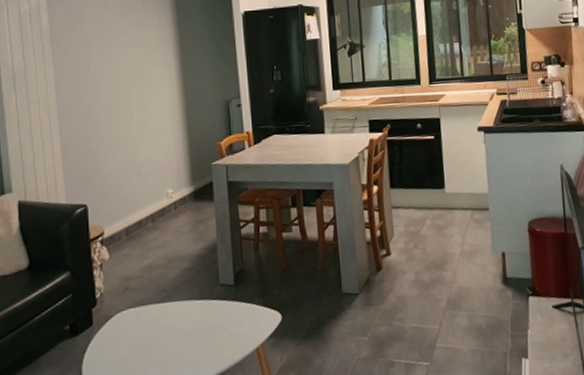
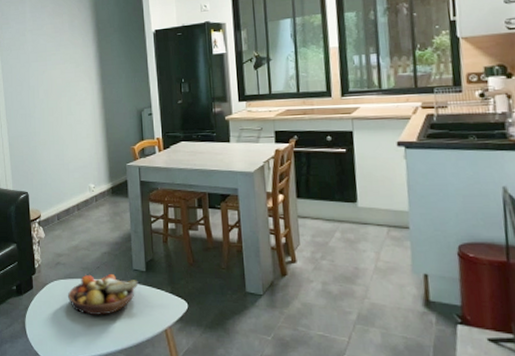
fruit bowl: none [138,293,226,347] -> present [67,274,139,316]

